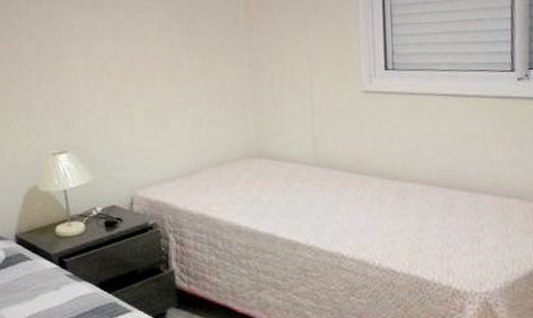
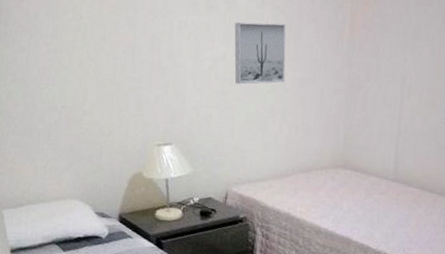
wall art: none [123,14,183,81] -> present [234,22,286,85]

